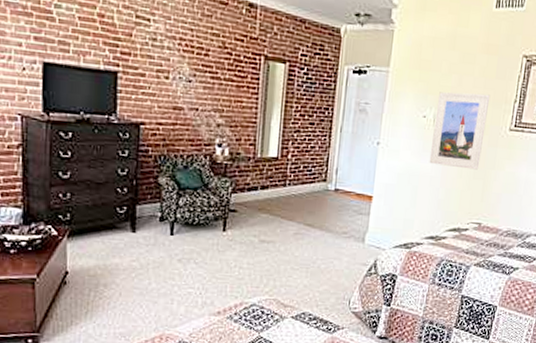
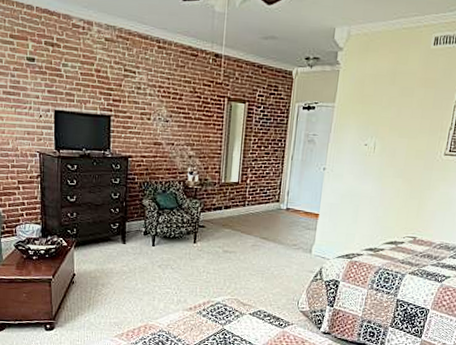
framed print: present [429,92,491,170] -> none [369,122,427,191]

